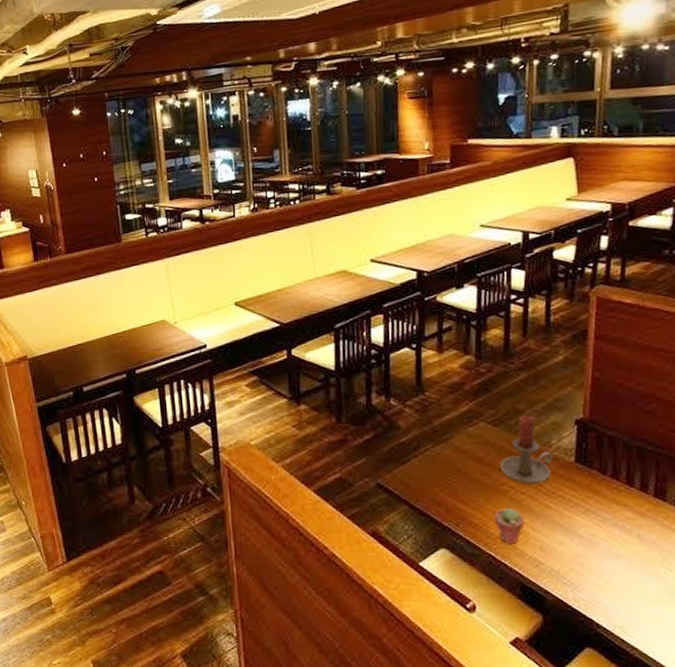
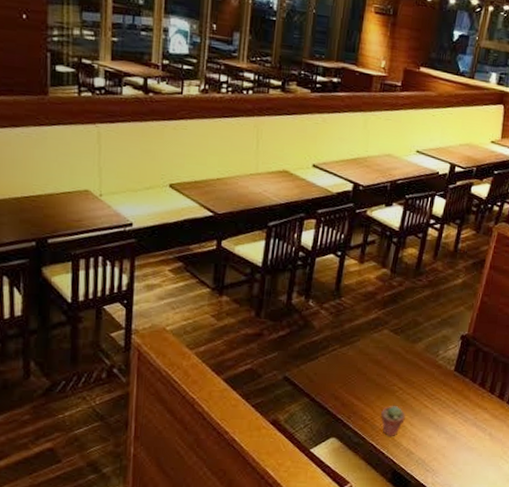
candle holder: present [500,415,553,484] -> none [394,327,438,387]

